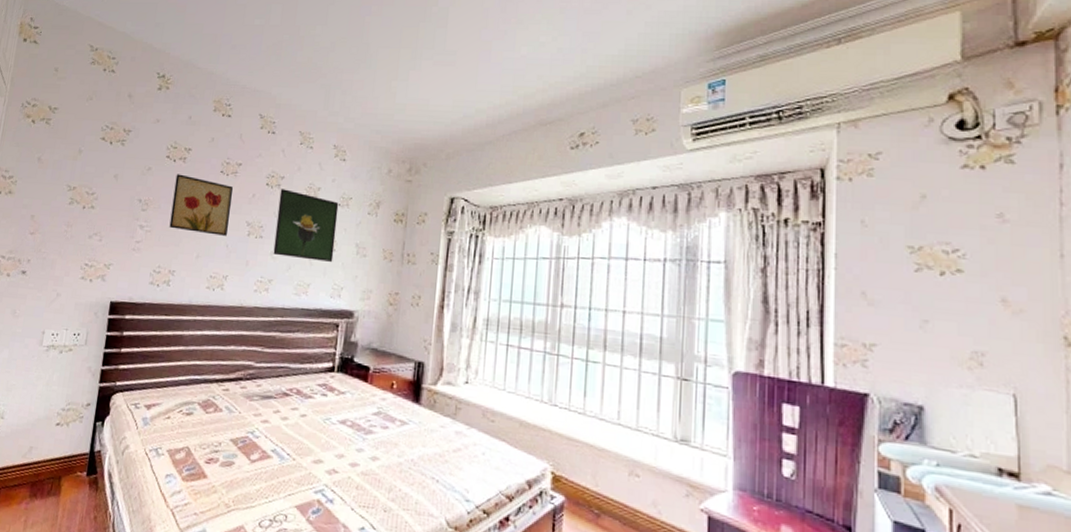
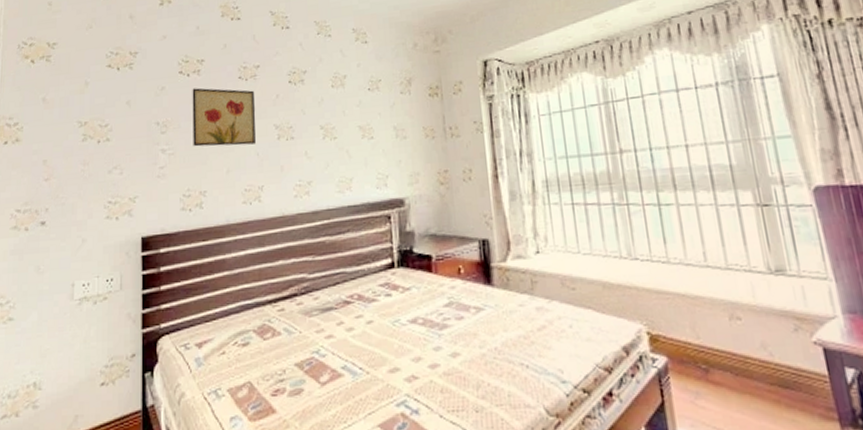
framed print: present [273,189,339,262] -> none [304,83,373,155]

